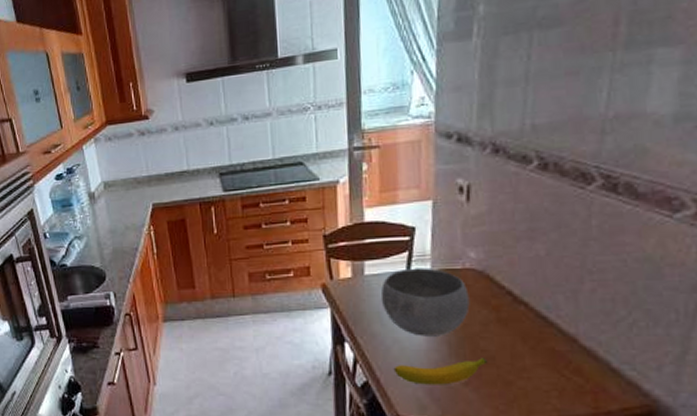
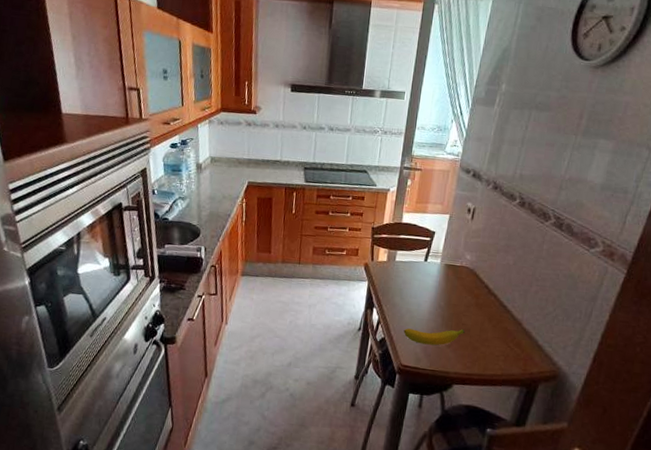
bowl: present [380,268,470,336] -> none [403,260,462,311]

